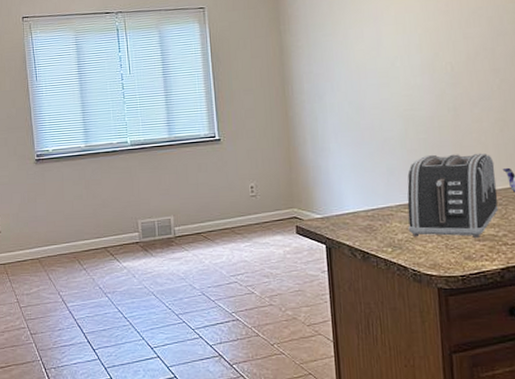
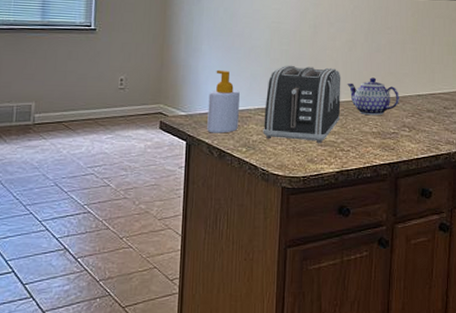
soap bottle: none [343,167,380,235] -> present [207,69,240,134]

